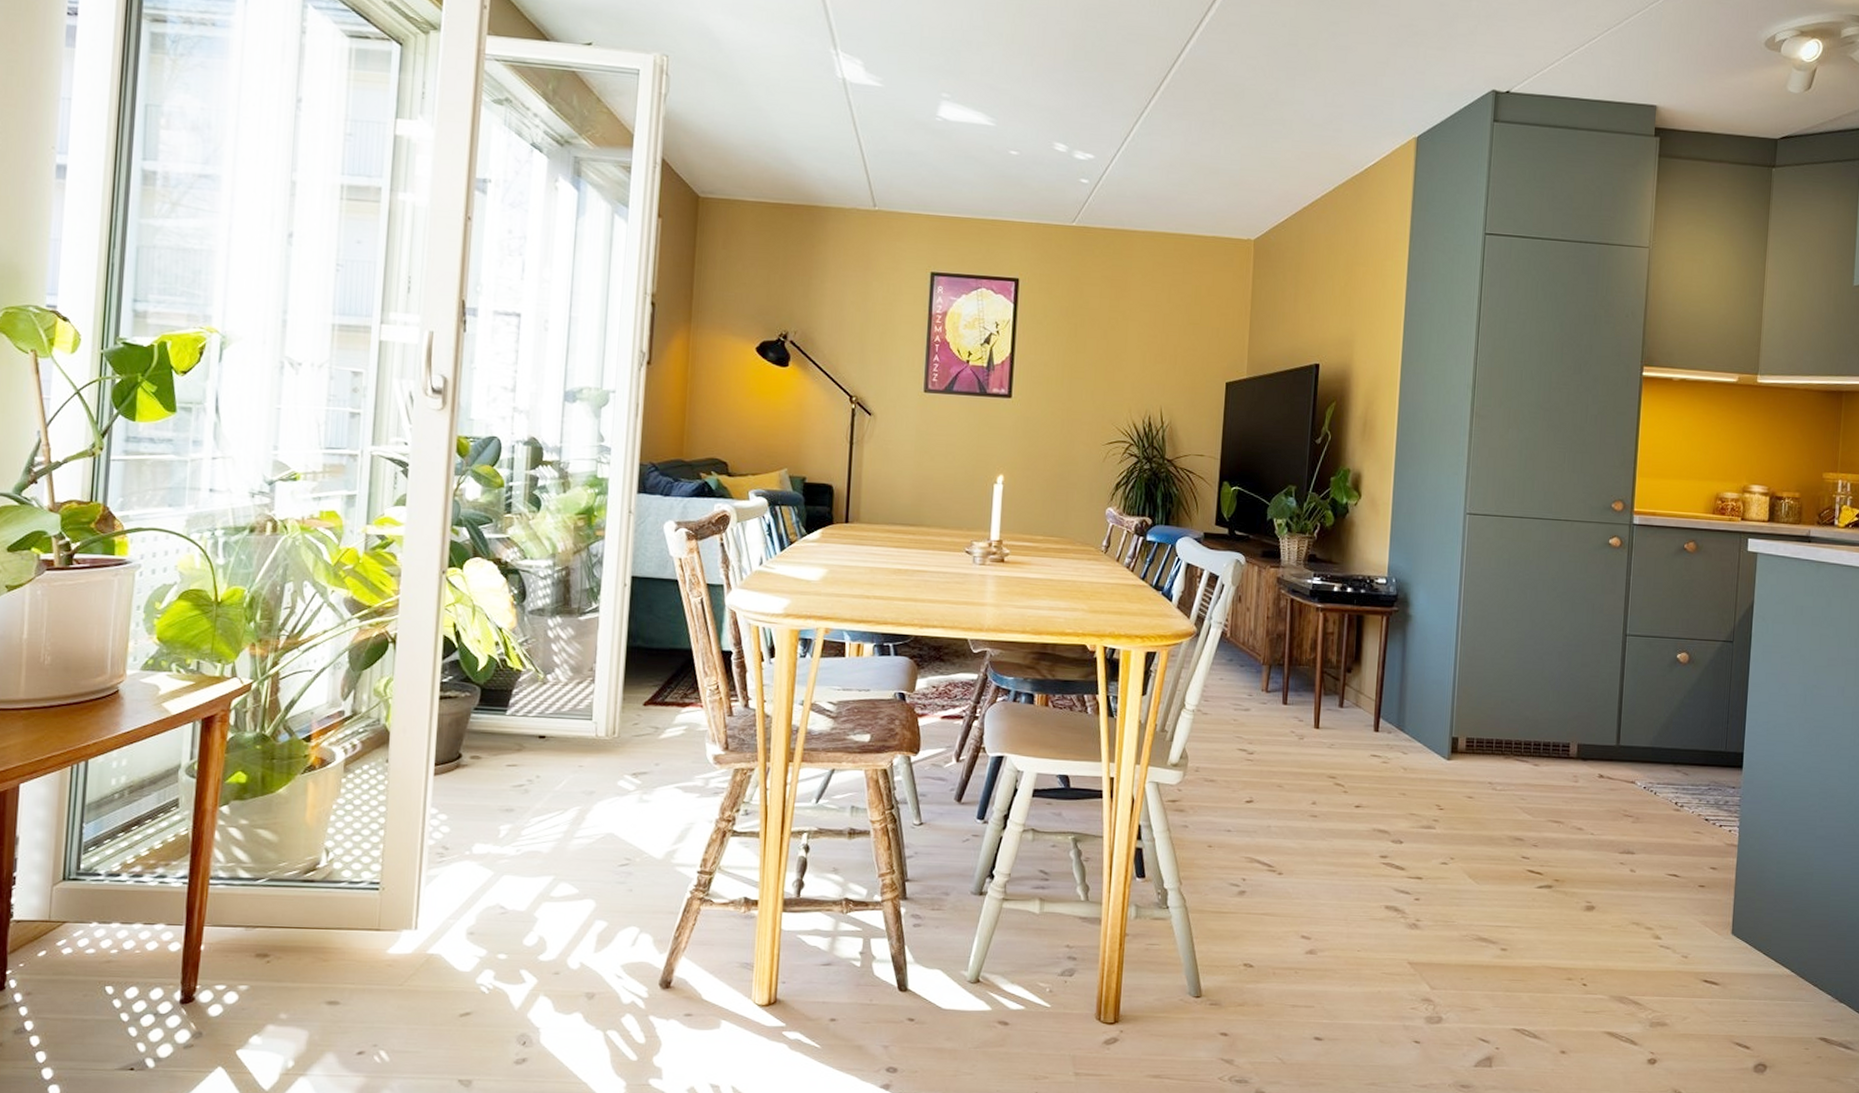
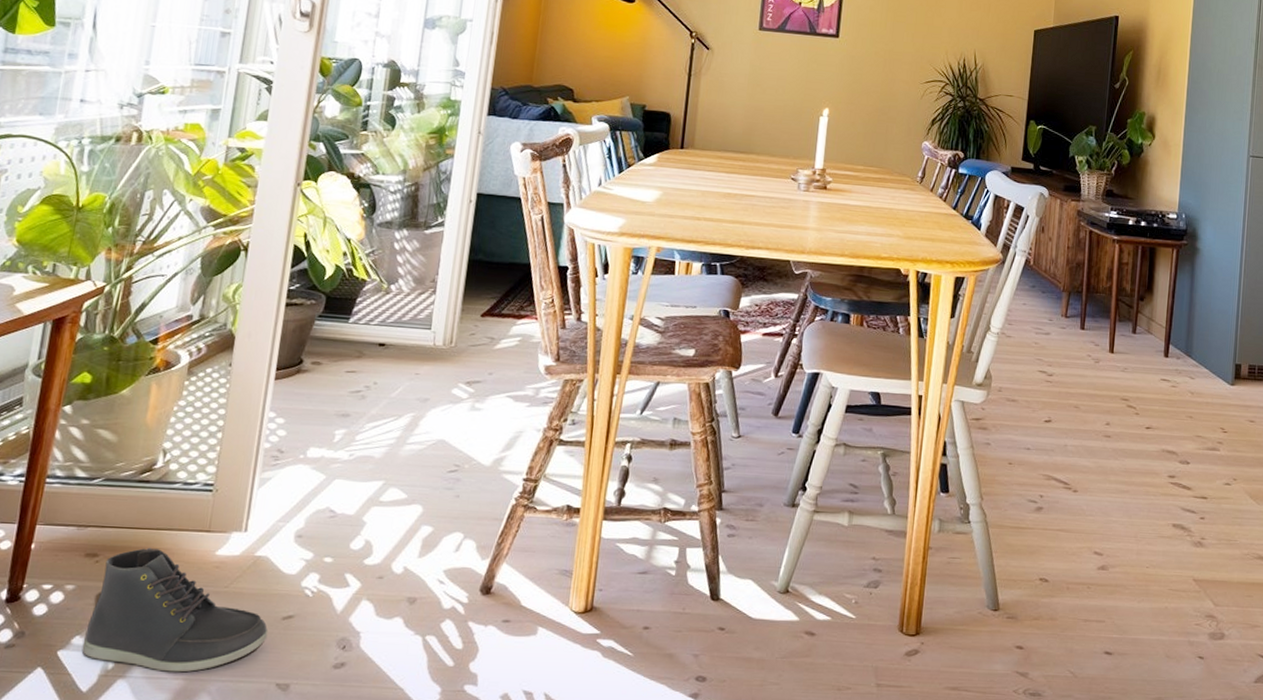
sneaker: none [262,947,447,1070] -> present [83,547,268,673]

